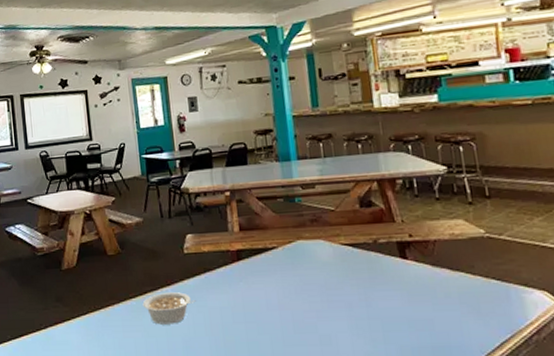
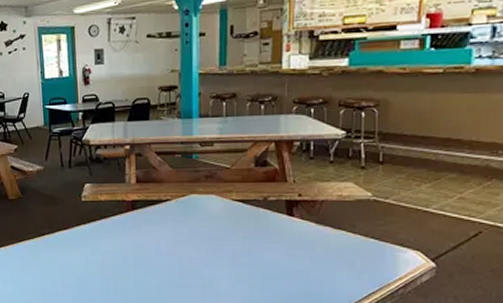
legume: present [142,292,196,325] -> none [40,236,90,263]

